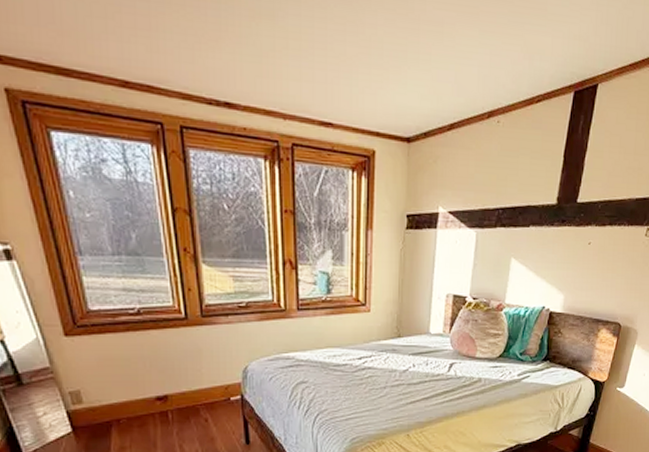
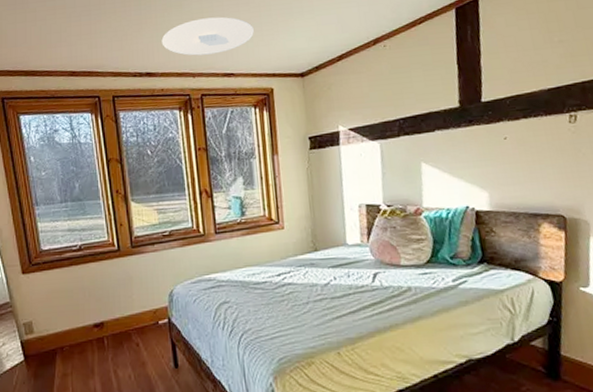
ceiling light: none [246,40,360,94] -> present [161,17,254,56]

